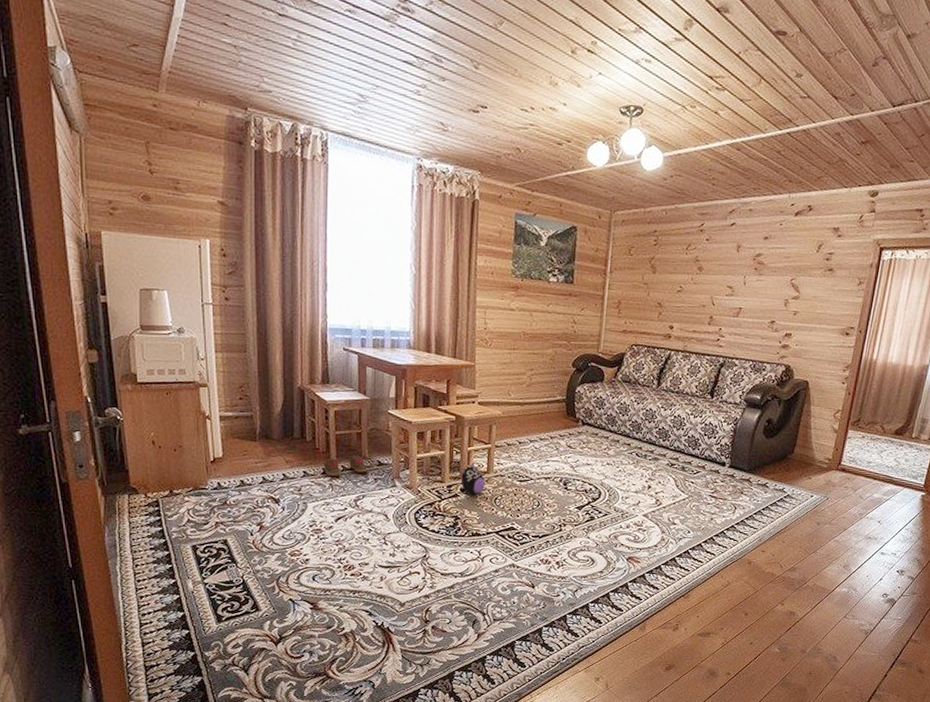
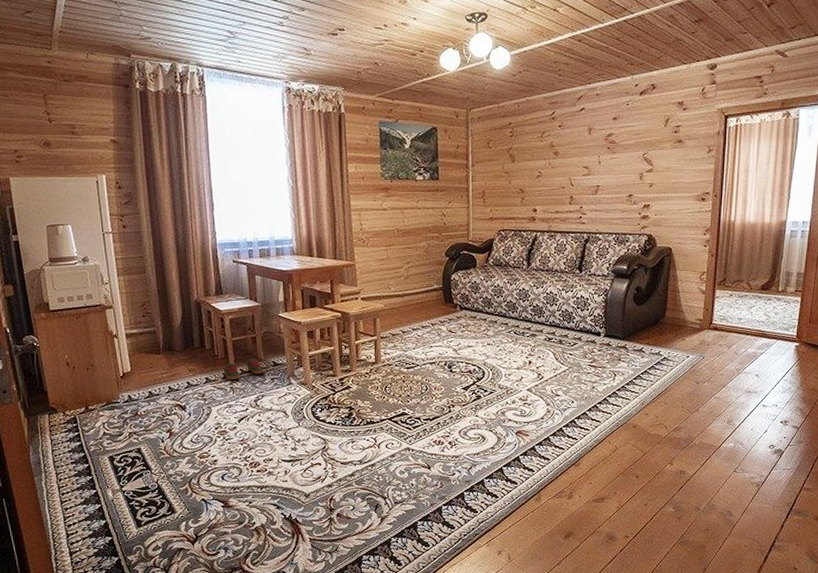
plush toy: present [459,462,485,496] -> none [350,355,374,386]

